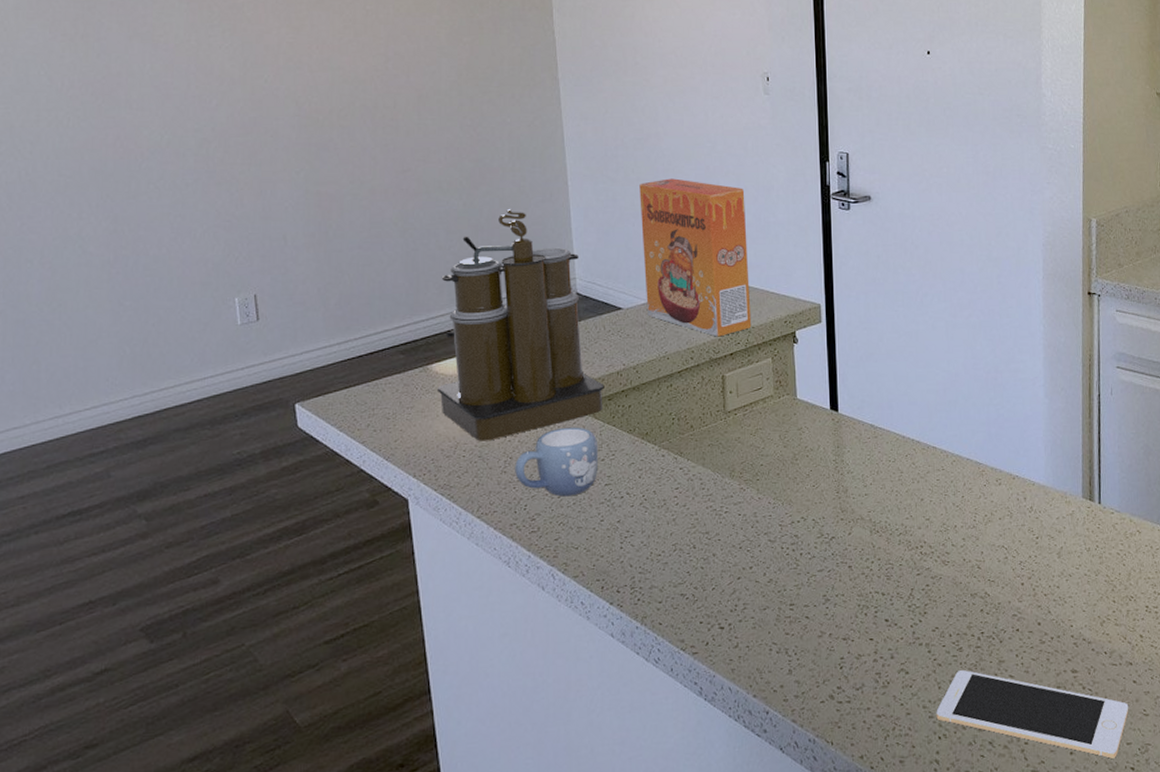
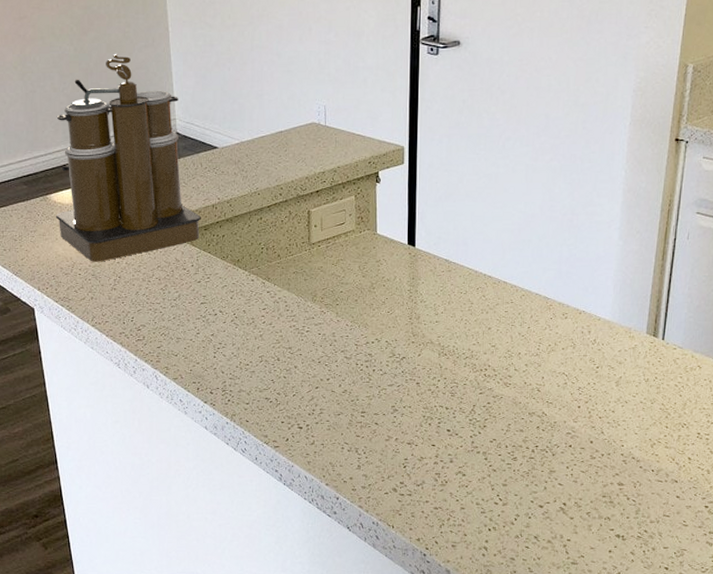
mug: present [515,427,599,497] -> none [123,252,196,312]
cereal box: present [639,178,752,337] -> none [235,24,337,175]
cell phone: present [936,670,1129,759] -> none [488,476,670,559]

